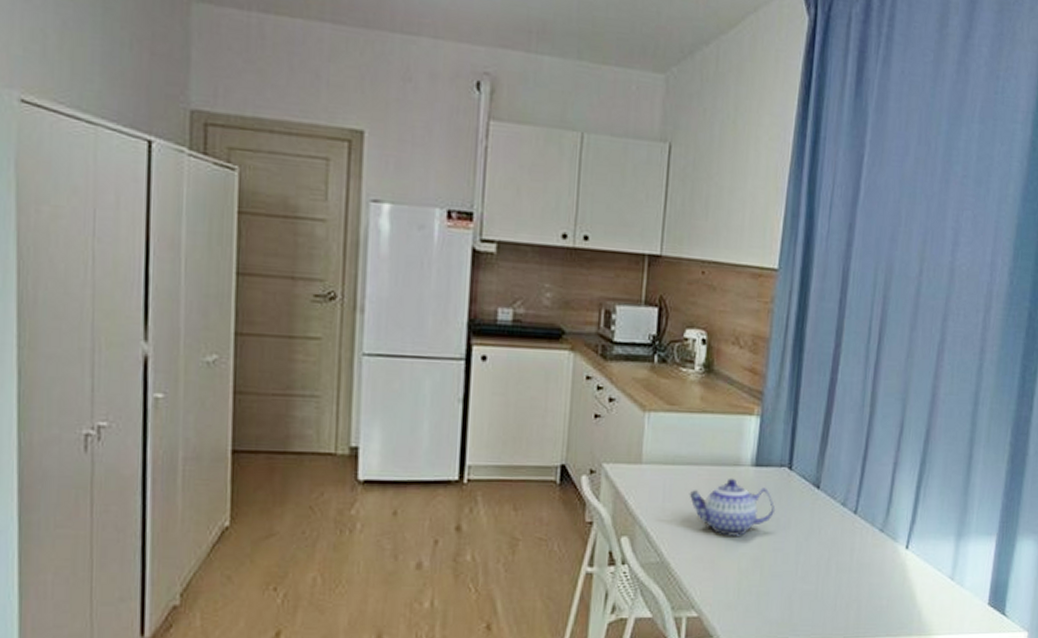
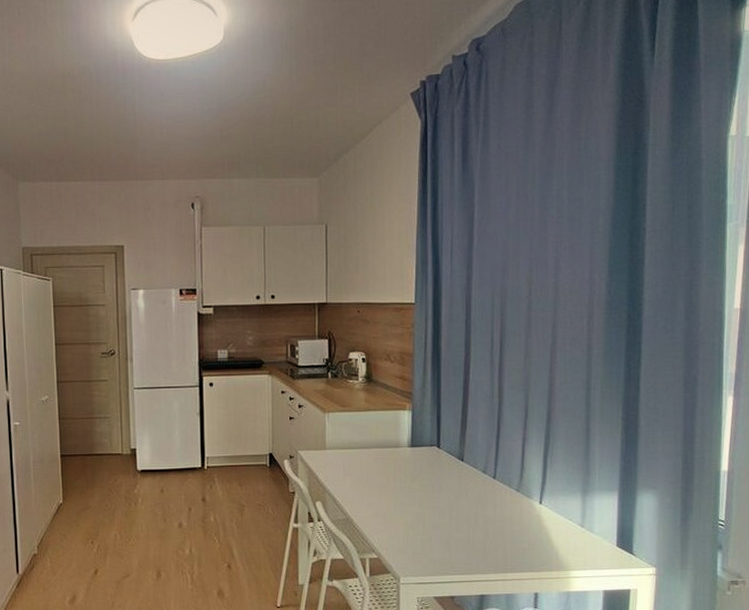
teapot: present [689,478,776,536] -> none [363,456,430,499]

